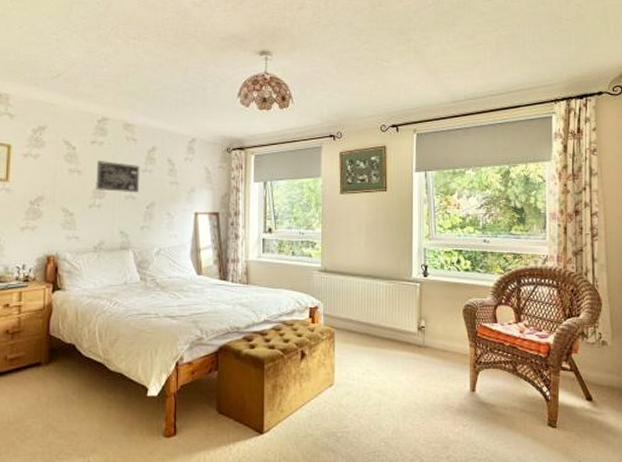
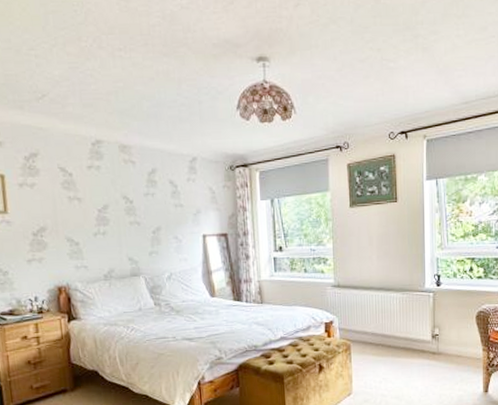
wall art: present [96,161,140,193] -> none [96,186,144,218]

